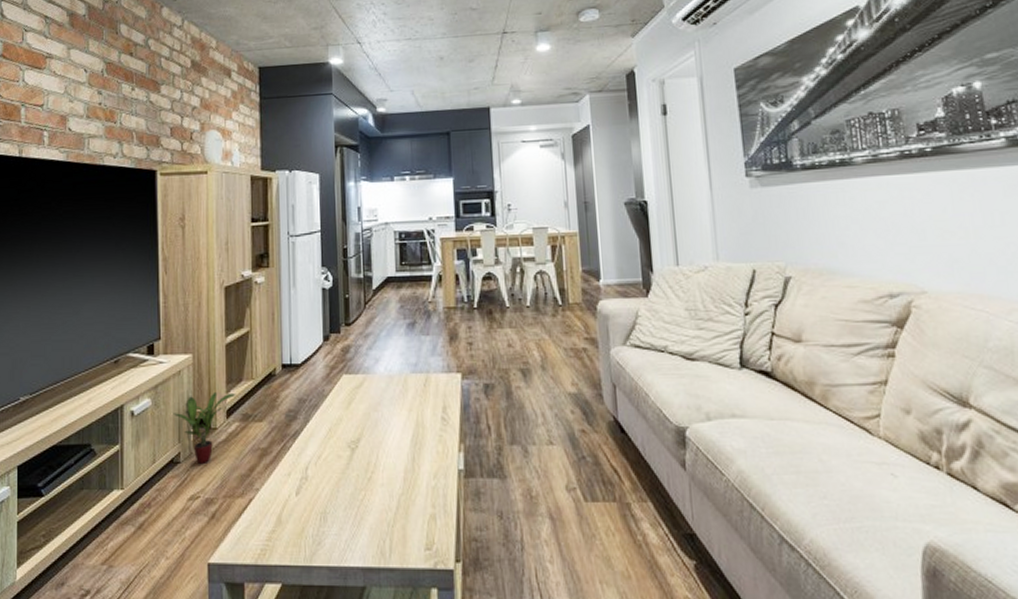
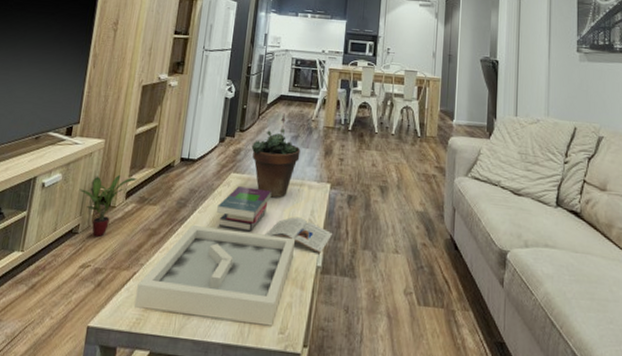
decorative tray: none [255,439,430,543] -> present [133,225,296,326]
books: none [332,388,394,439] -> present [216,186,272,232]
succulent plant: none [361,298,421,398] -> present [251,113,301,198]
magazine: none [393,416,473,455] -> present [265,216,333,253]

